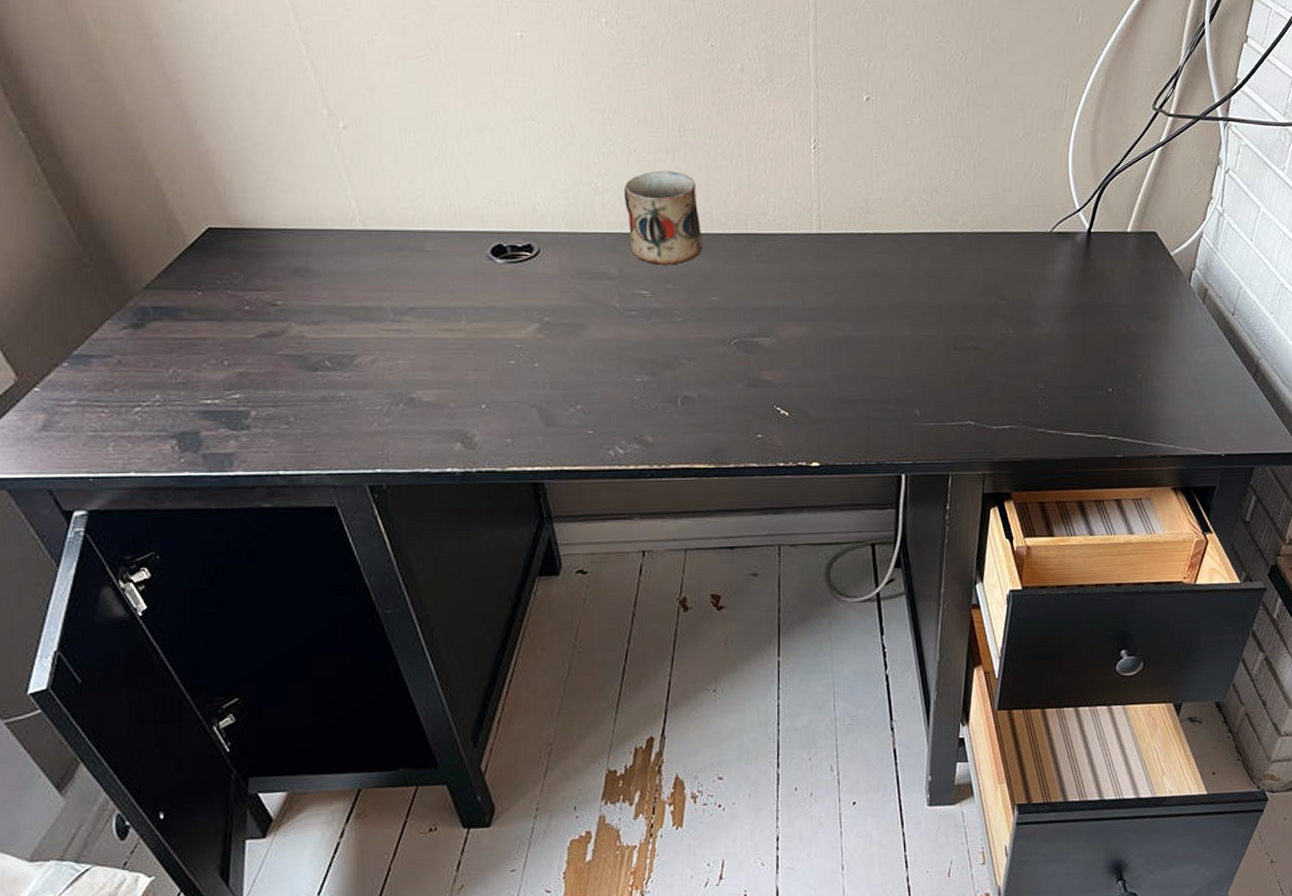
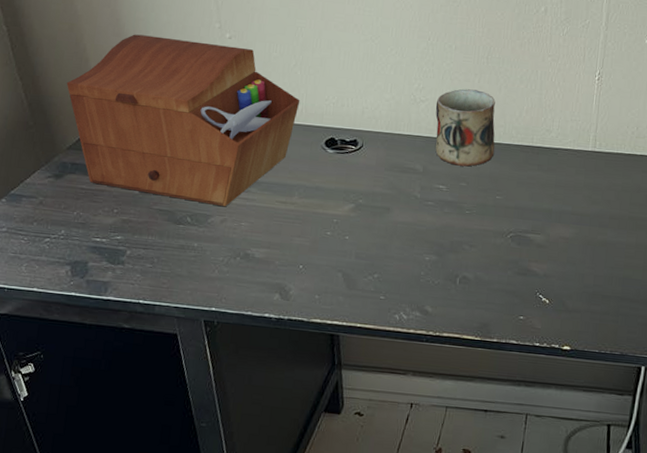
sewing box: none [127,131,451,343] -> present [66,34,300,207]

